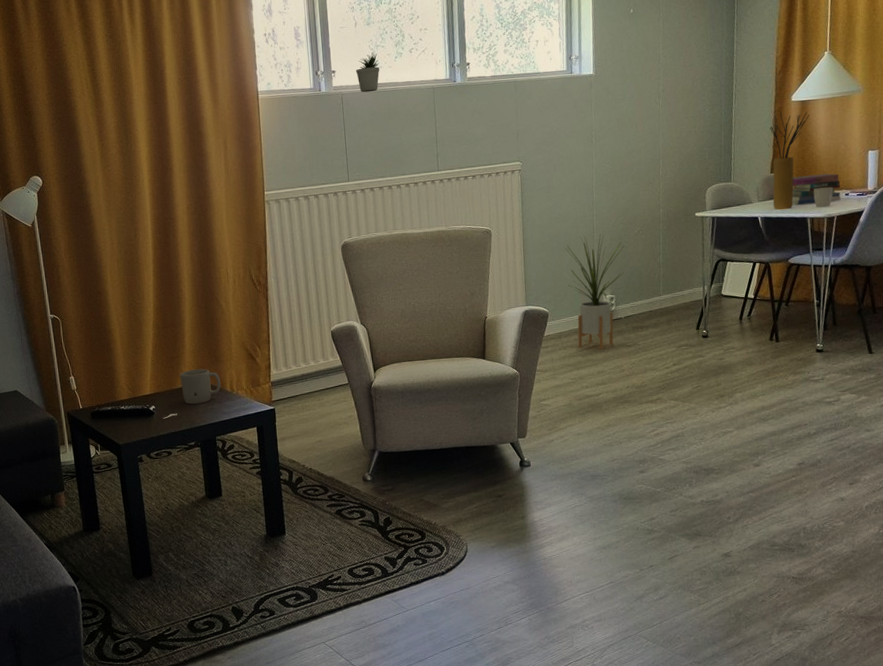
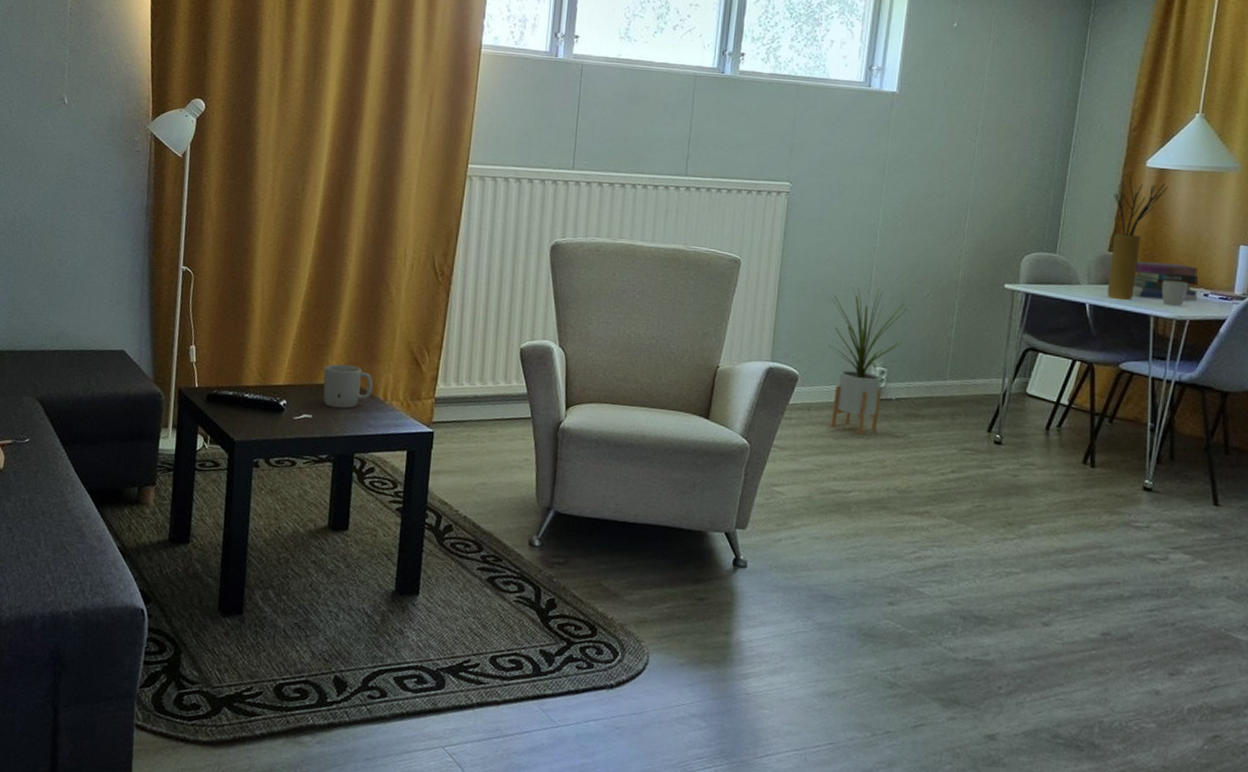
potted plant: present [356,51,380,93] -> none [604,21,634,68]

